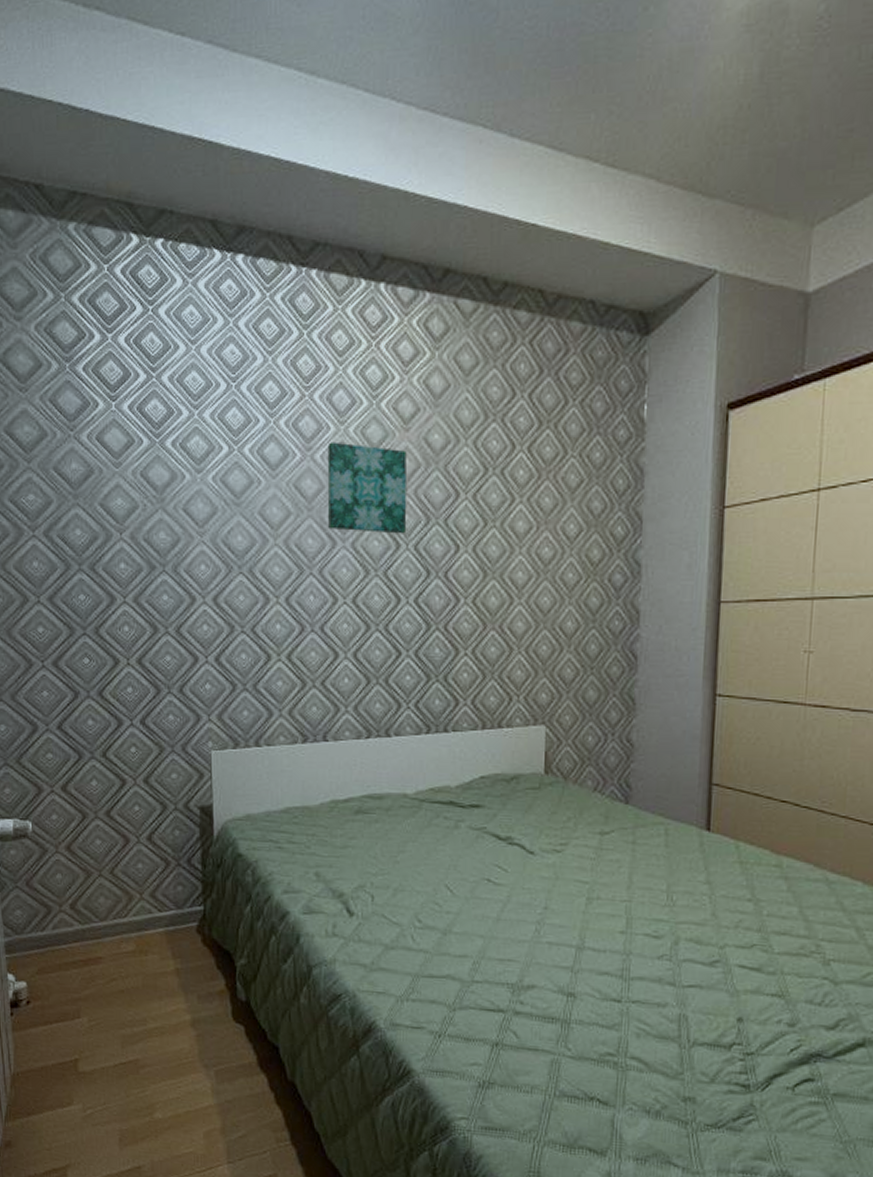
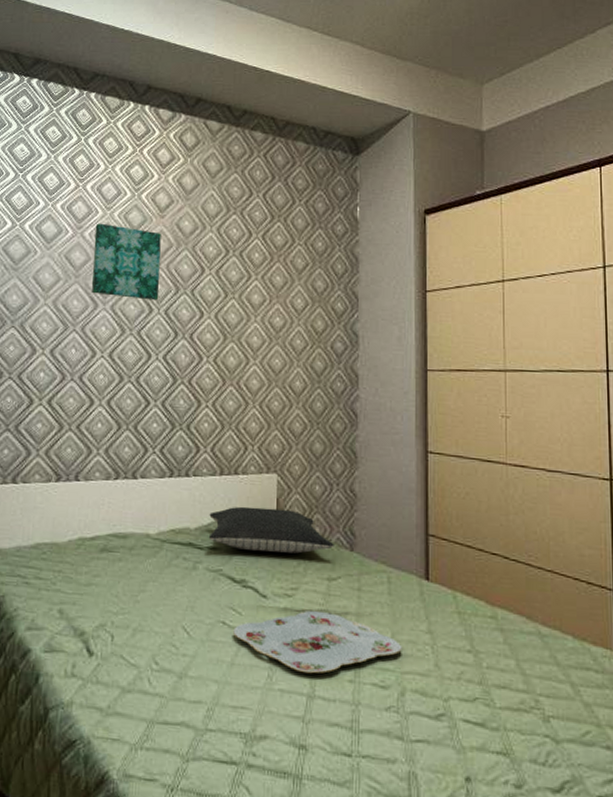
pillow: none [470,761,608,808] -> present [208,506,334,554]
serving tray: none [499,865,678,927] -> present [233,610,402,674]

